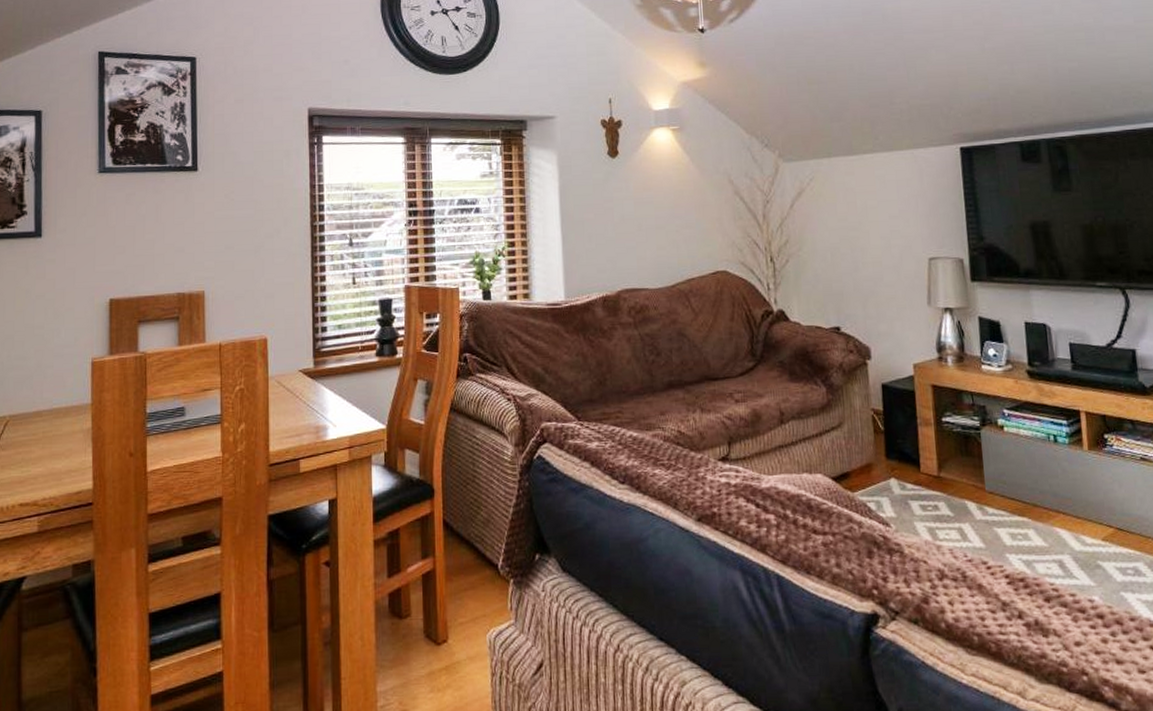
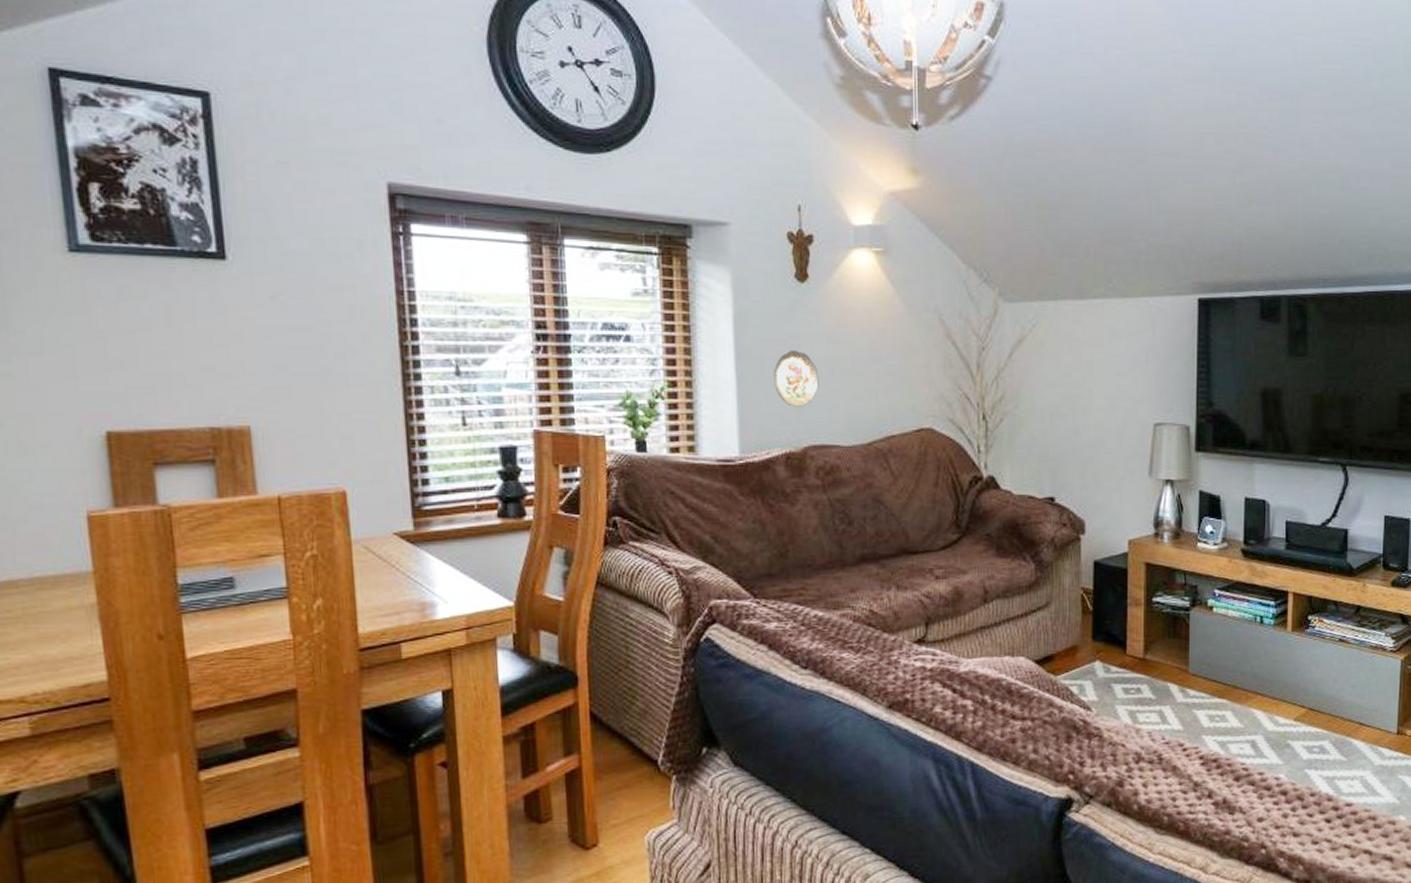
decorative plate: none [592,212,629,259] -> present [774,350,819,408]

